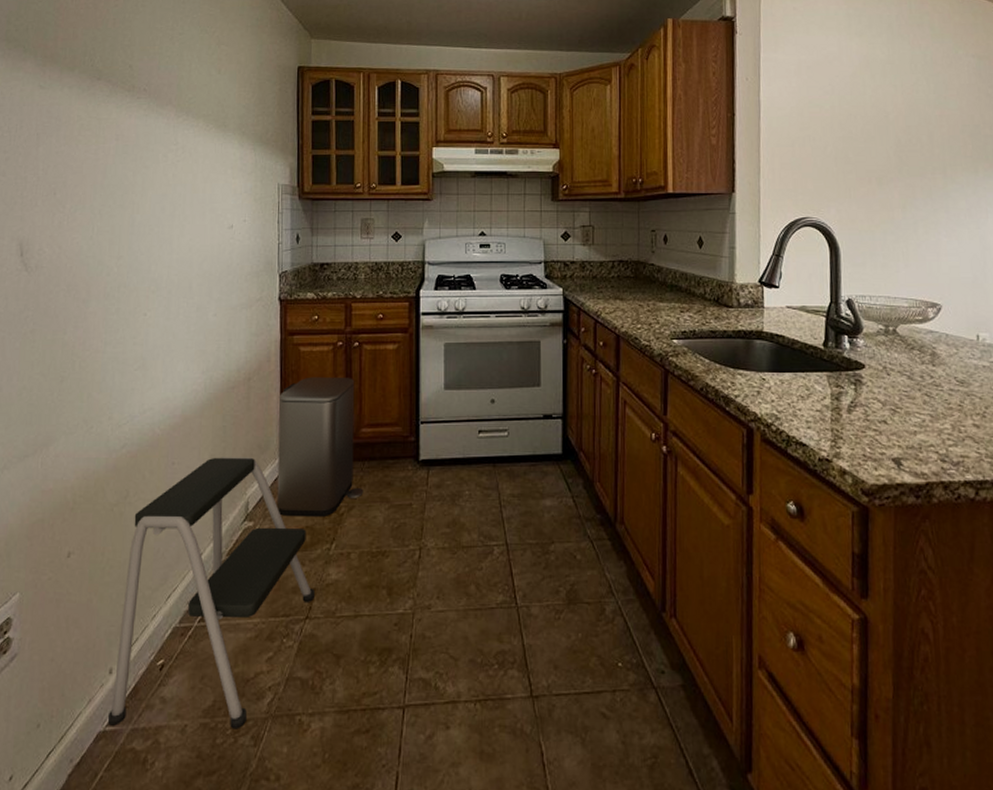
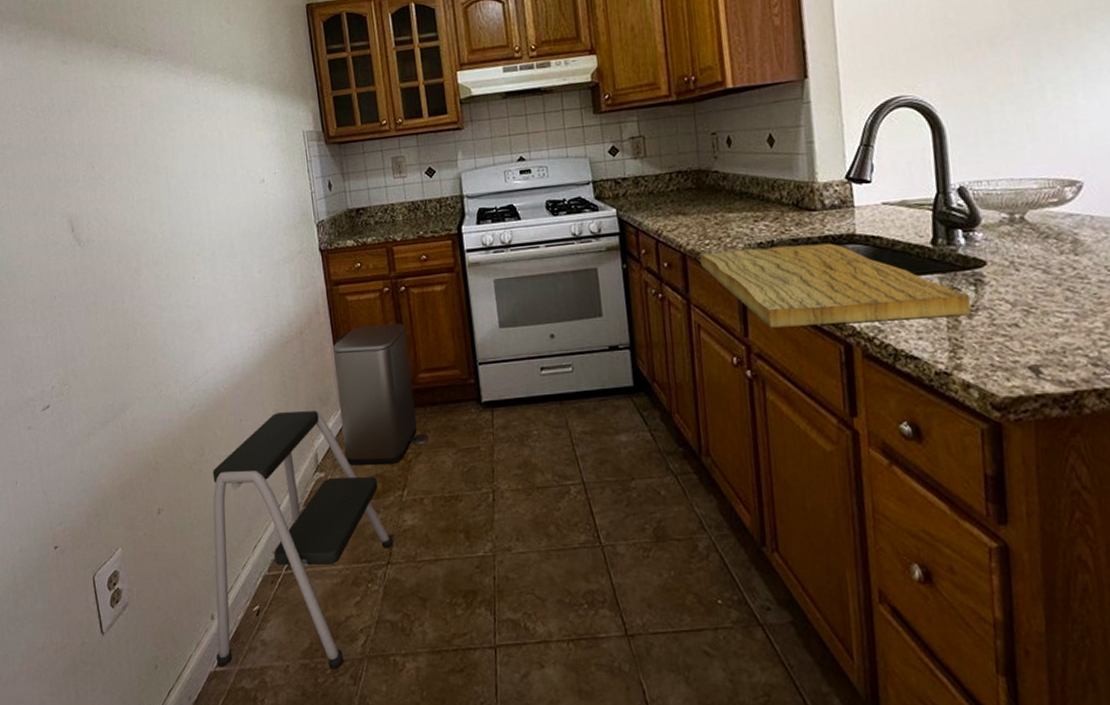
cutting board: none [632,336,851,410] -> present [699,243,971,328]

